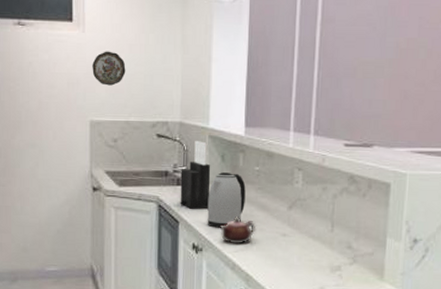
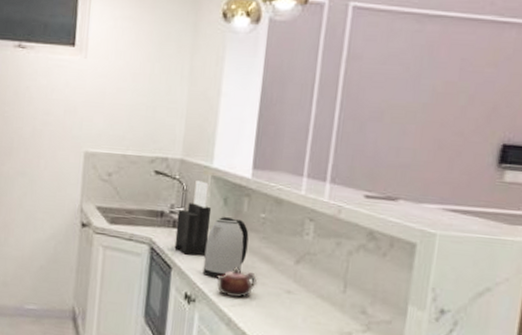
decorative plate: present [92,51,126,86] -> none [91,79,127,116]

